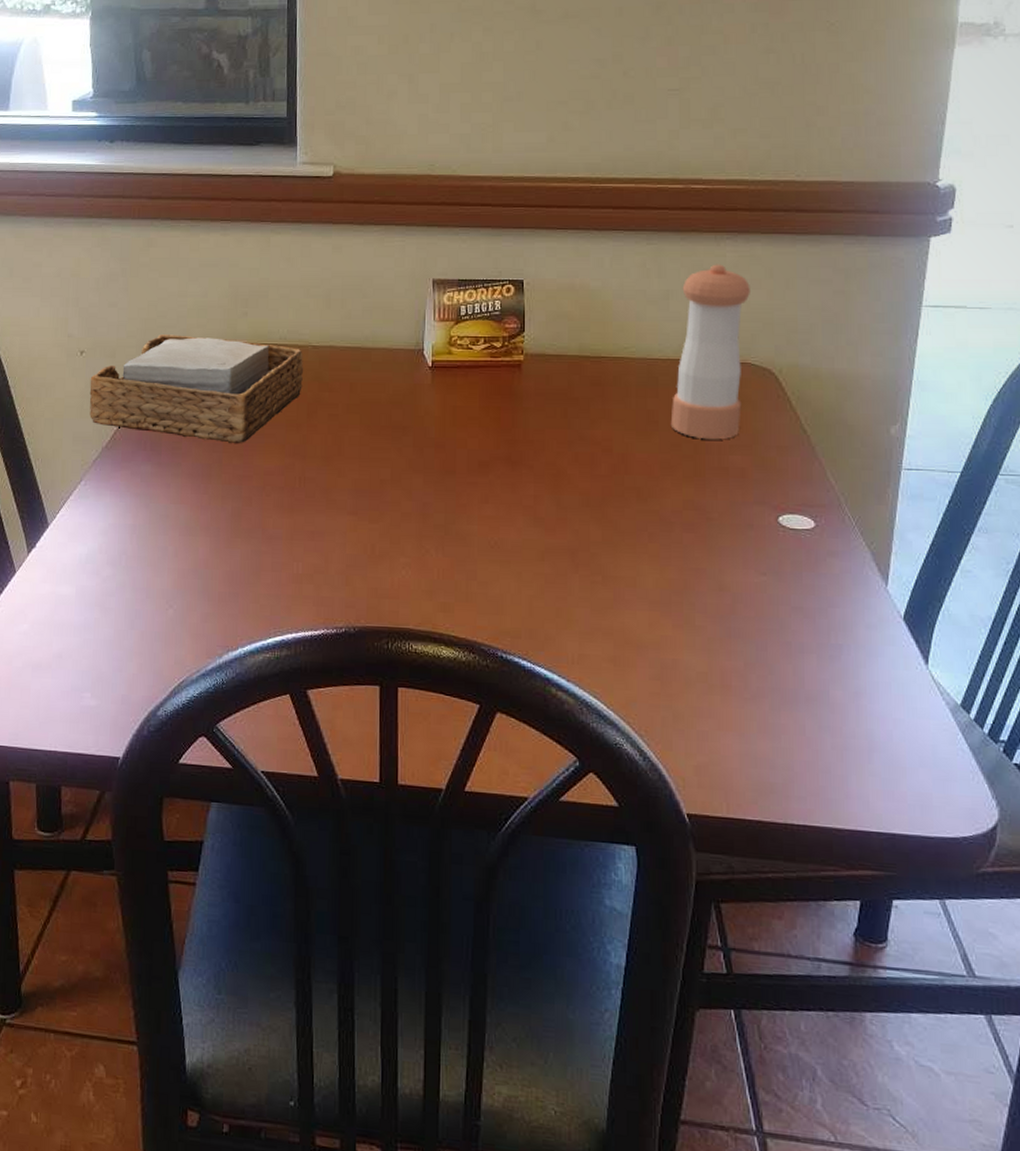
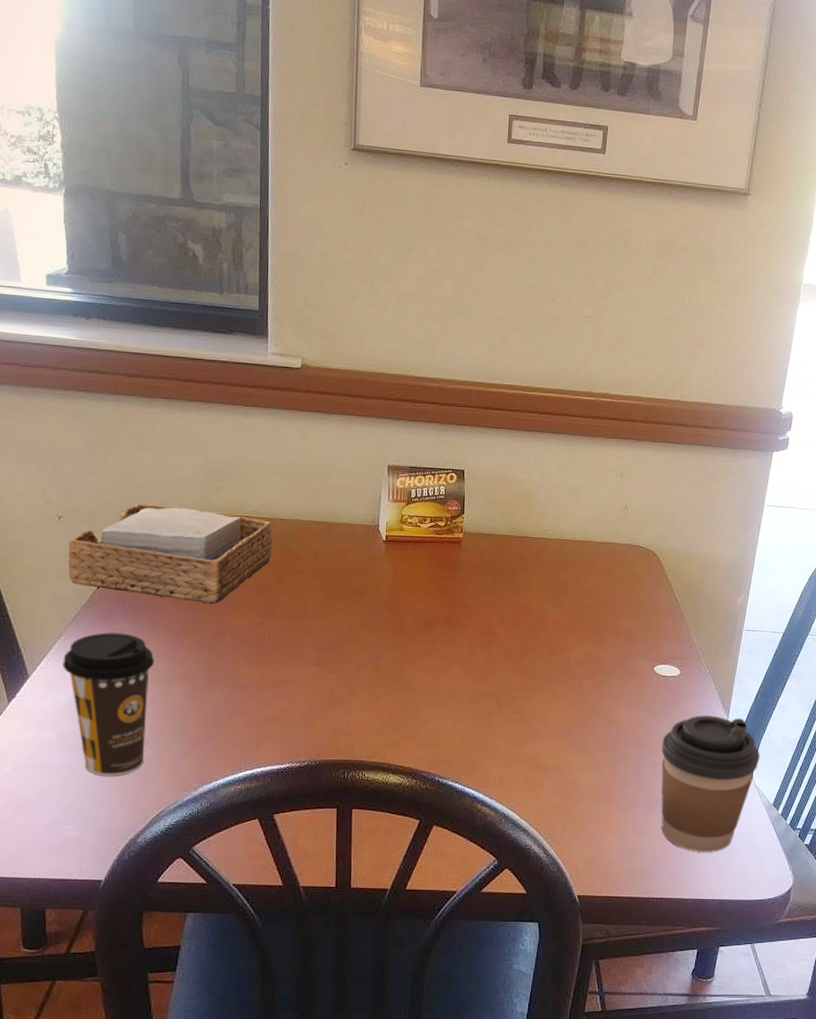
coffee cup: none [83,476,177,638] -> present [63,632,155,776]
pepper shaker: present [670,264,750,439] -> none [577,464,642,605]
coffee cup: none [793,581,937,767] -> present [661,715,760,853]

